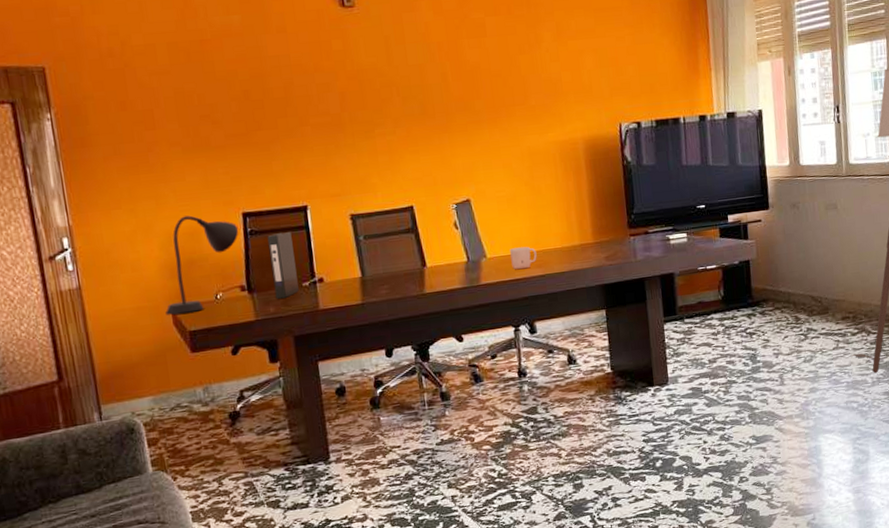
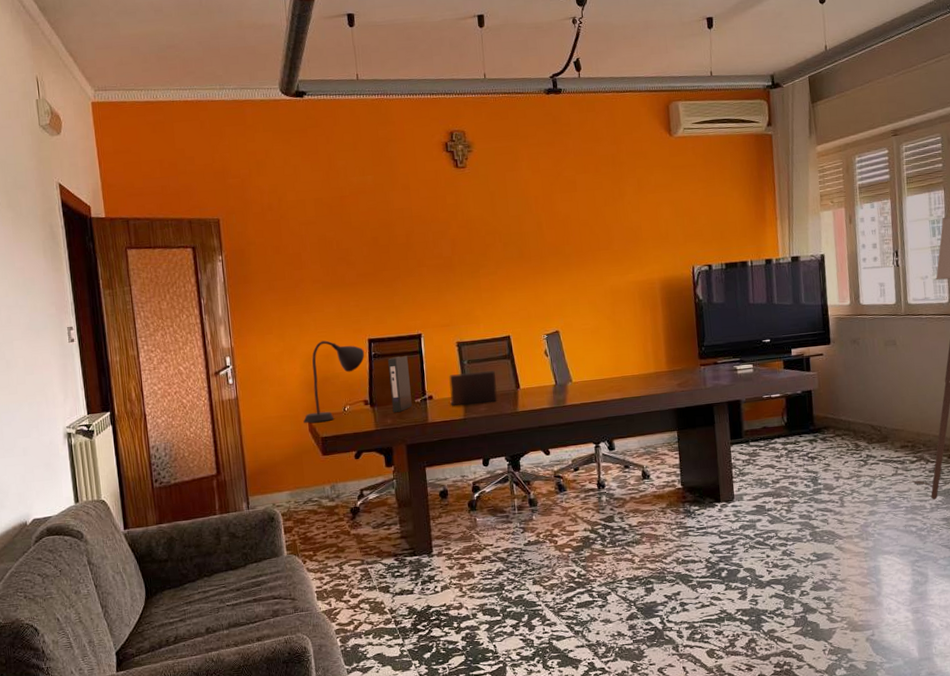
laptop: none [342,247,400,289] -> present [449,371,497,406]
mug: present [510,246,537,270] -> none [593,373,617,393]

